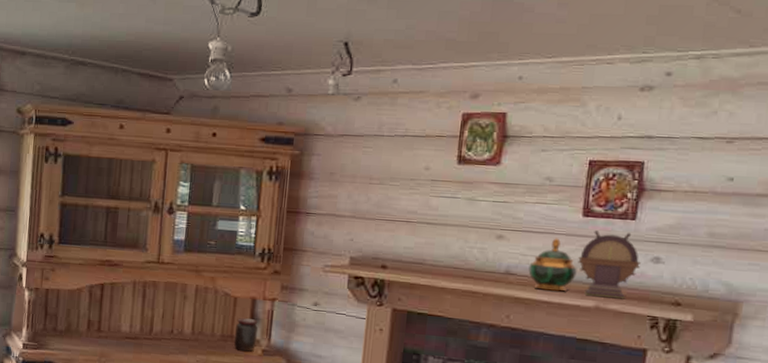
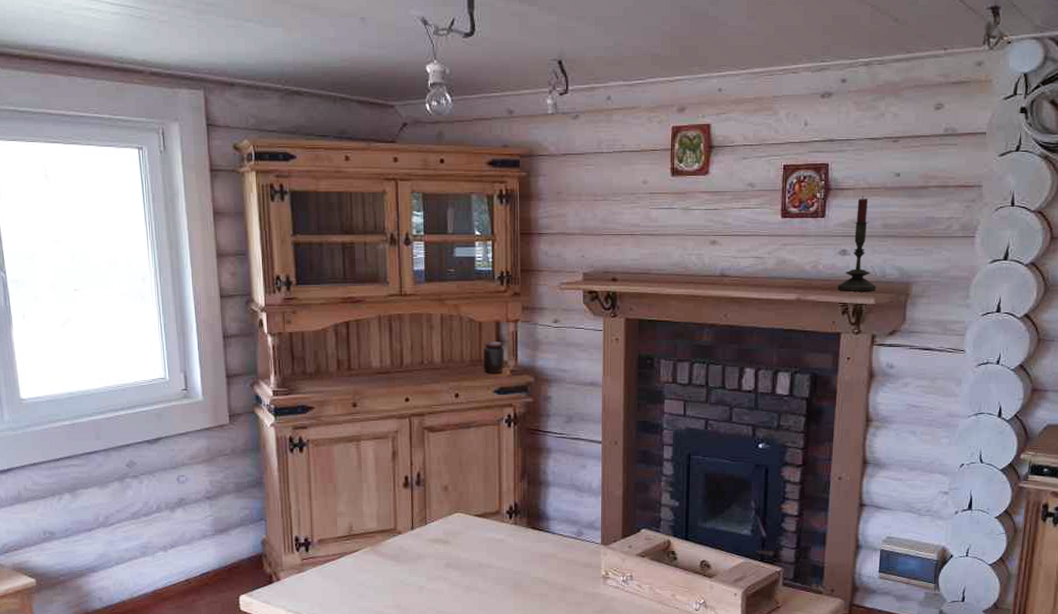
decorative jar: present [528,238,577,292] -> none [740,239,780,288]
clock: present [578,230,642,298] -> none [780,230,832,289]
candle: none [646,199,696,307] -> present [837,195,876,291]

